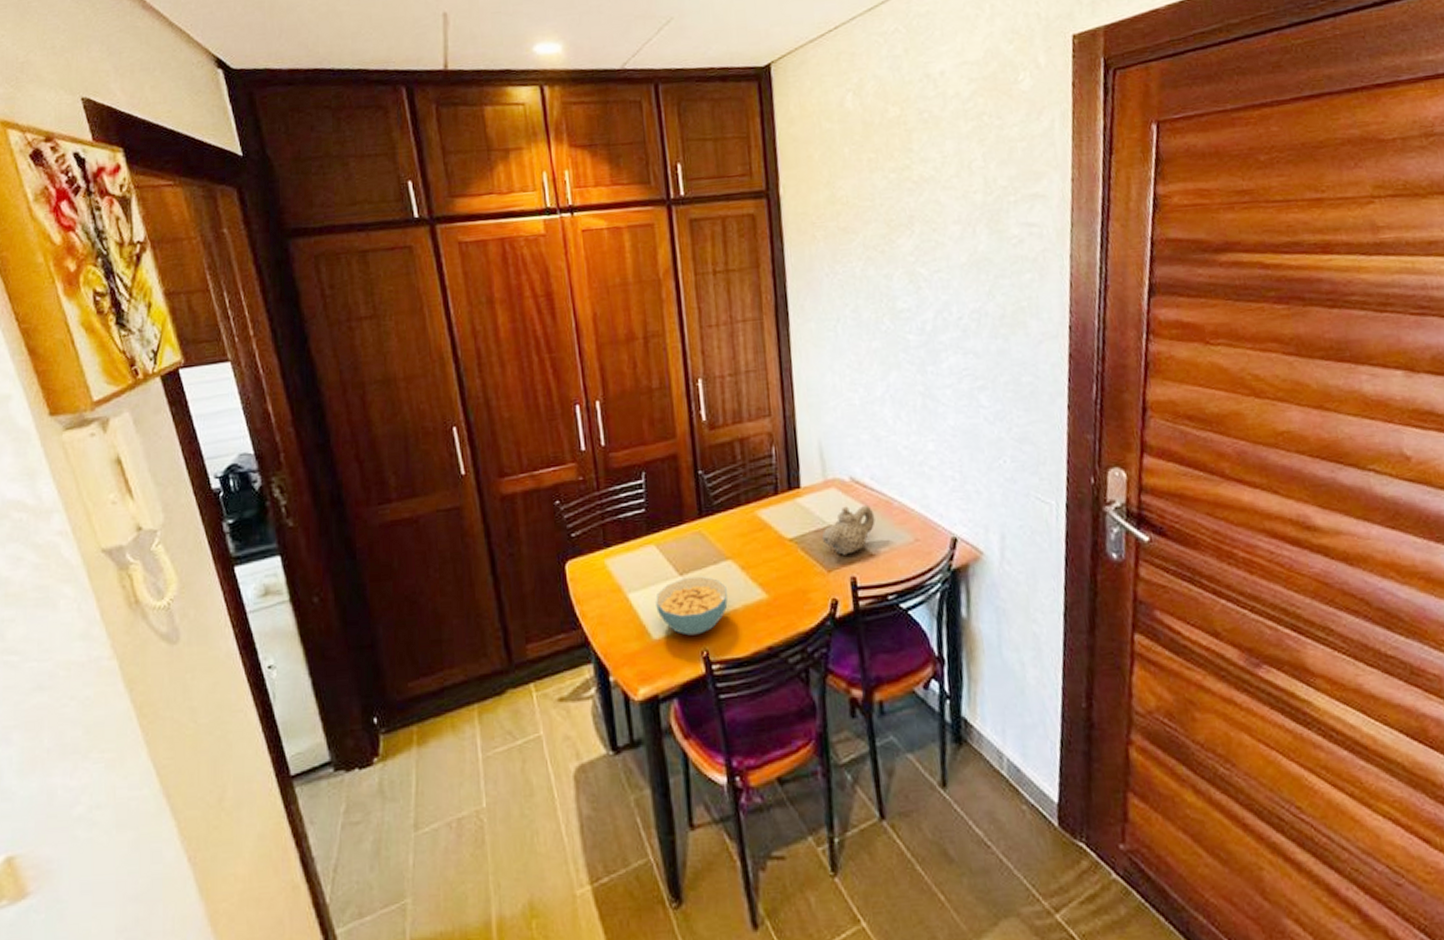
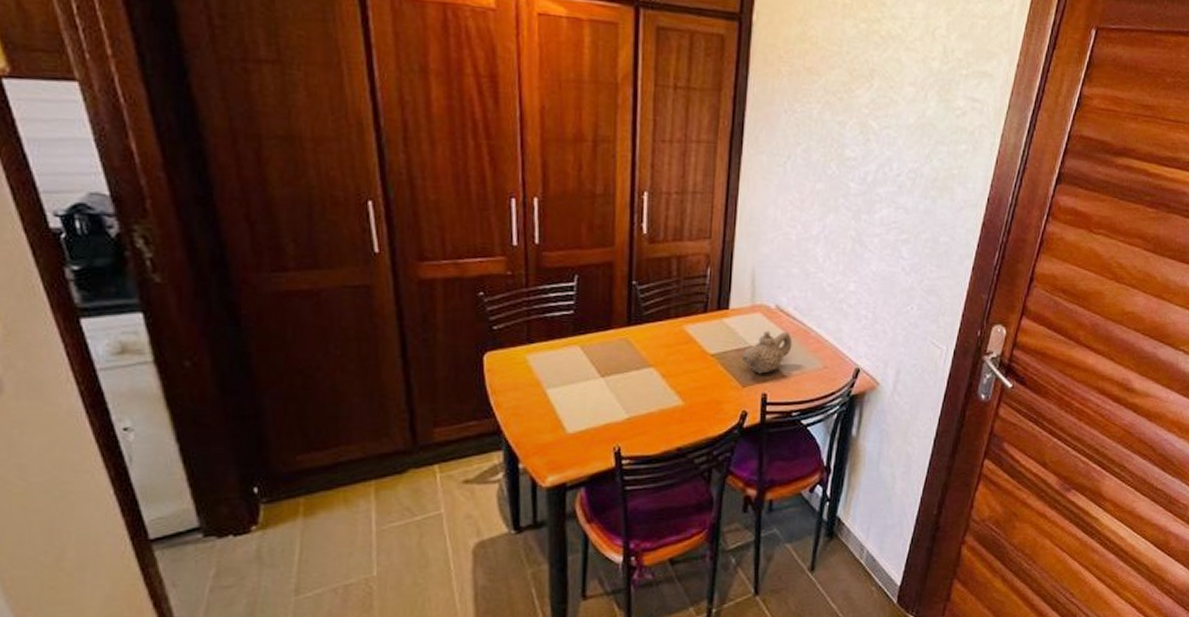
cereal bowl: present [656,576,728,636] -> none [574,379,645,432]

